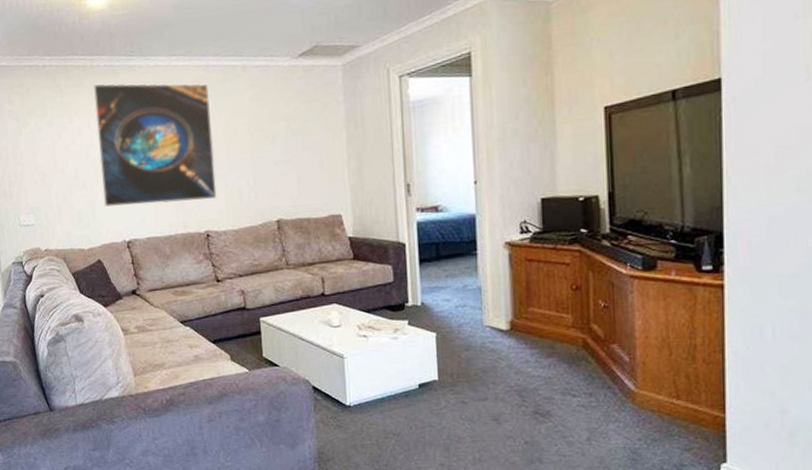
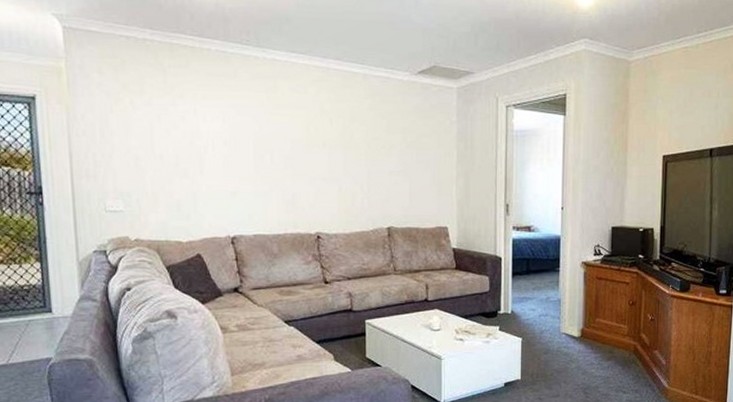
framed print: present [92,83,217,207] -> none [201,68,330,202]

